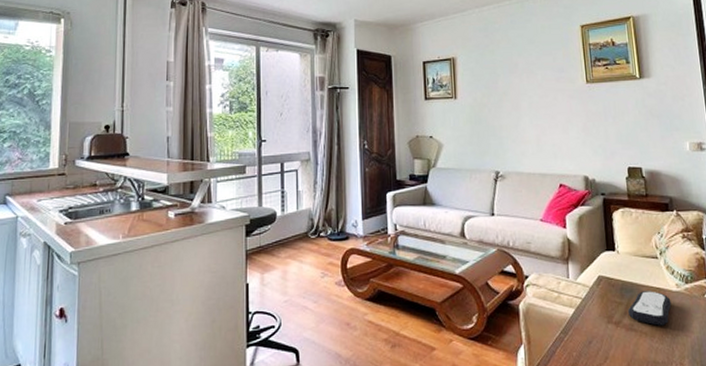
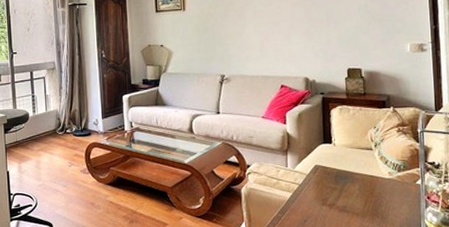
remote control: present [628,291,672,326] -> none [342,178,383,208]

